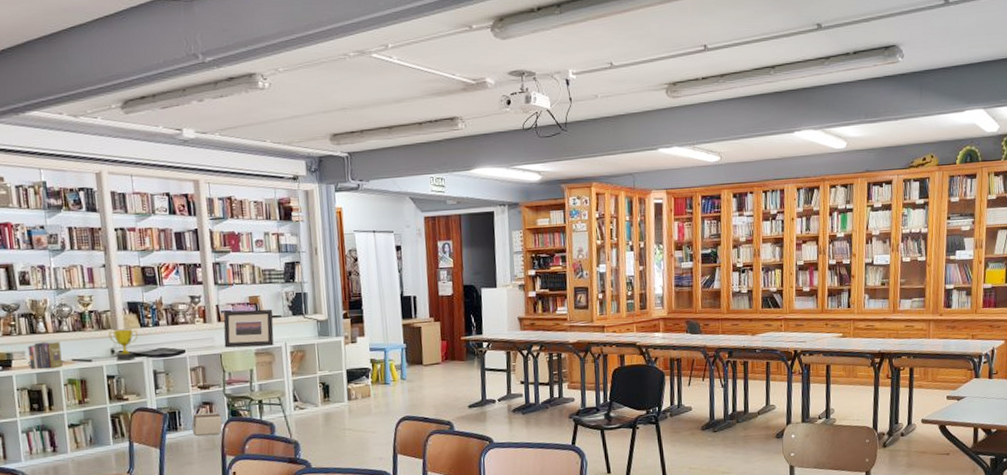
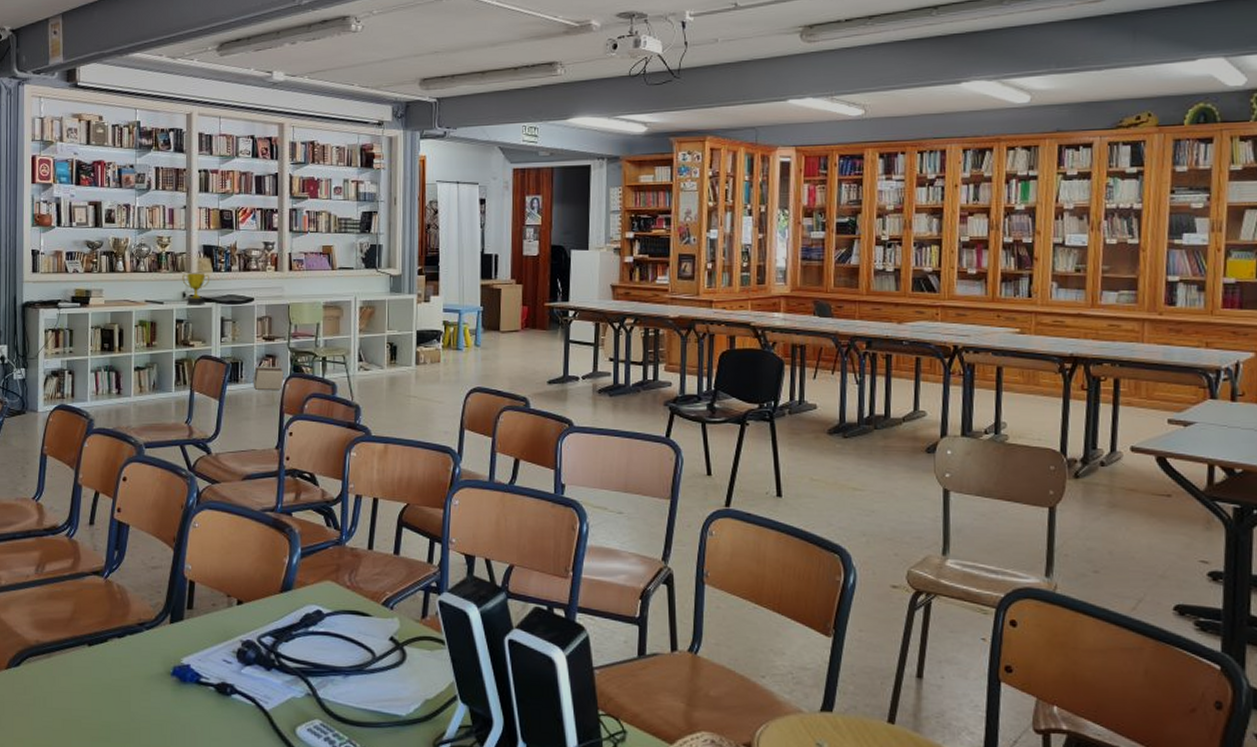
books: present [27,341,63,370] -> none [105,281,136,309]
picture frame: present [223,309,274,348] -> none [293,259,346,300]

